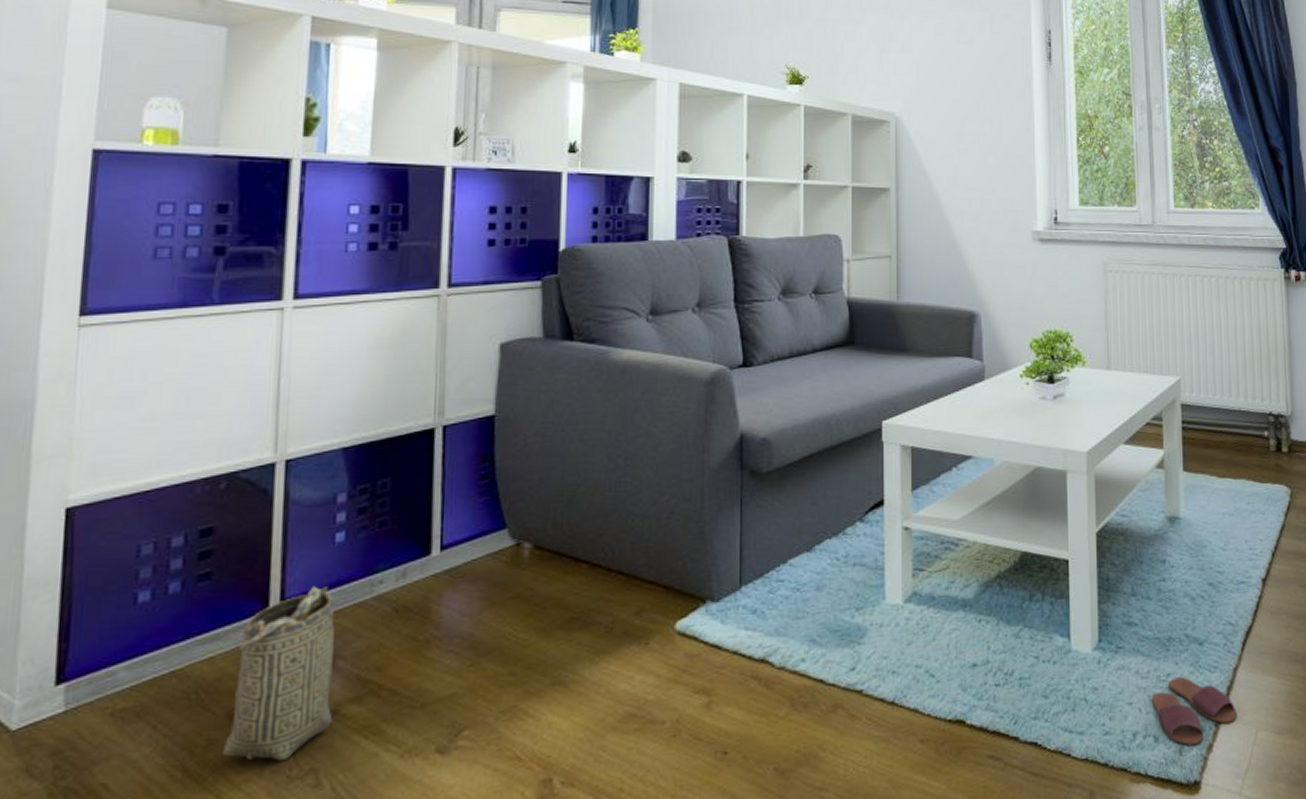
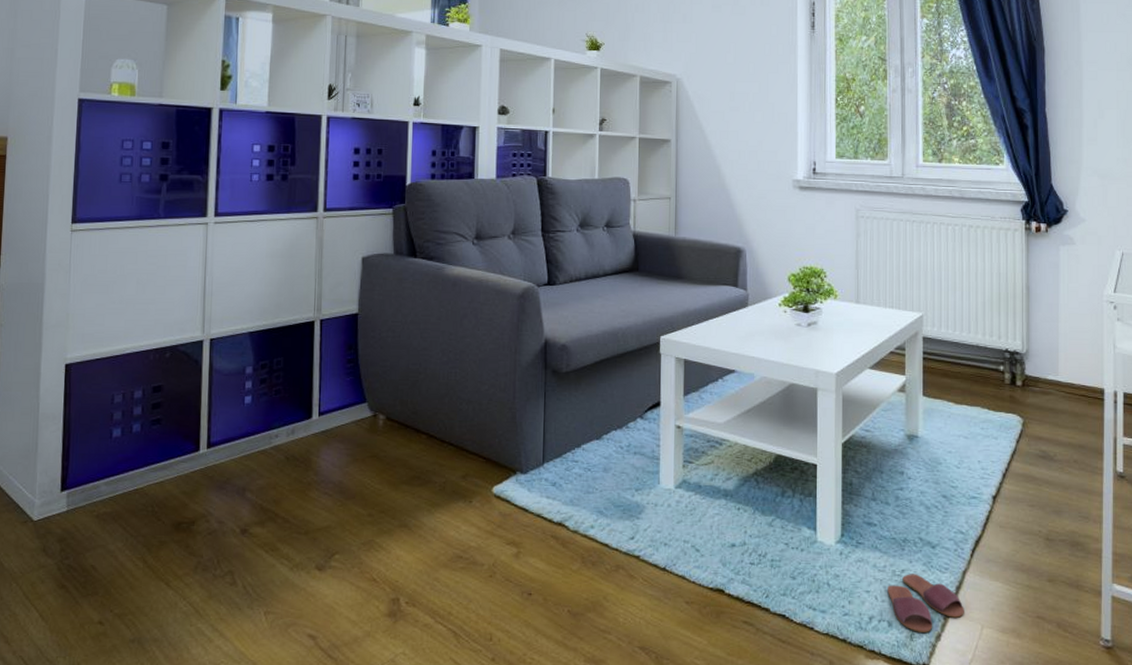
basket: present [222,586,336,760] -> none [169,435,245,562]

